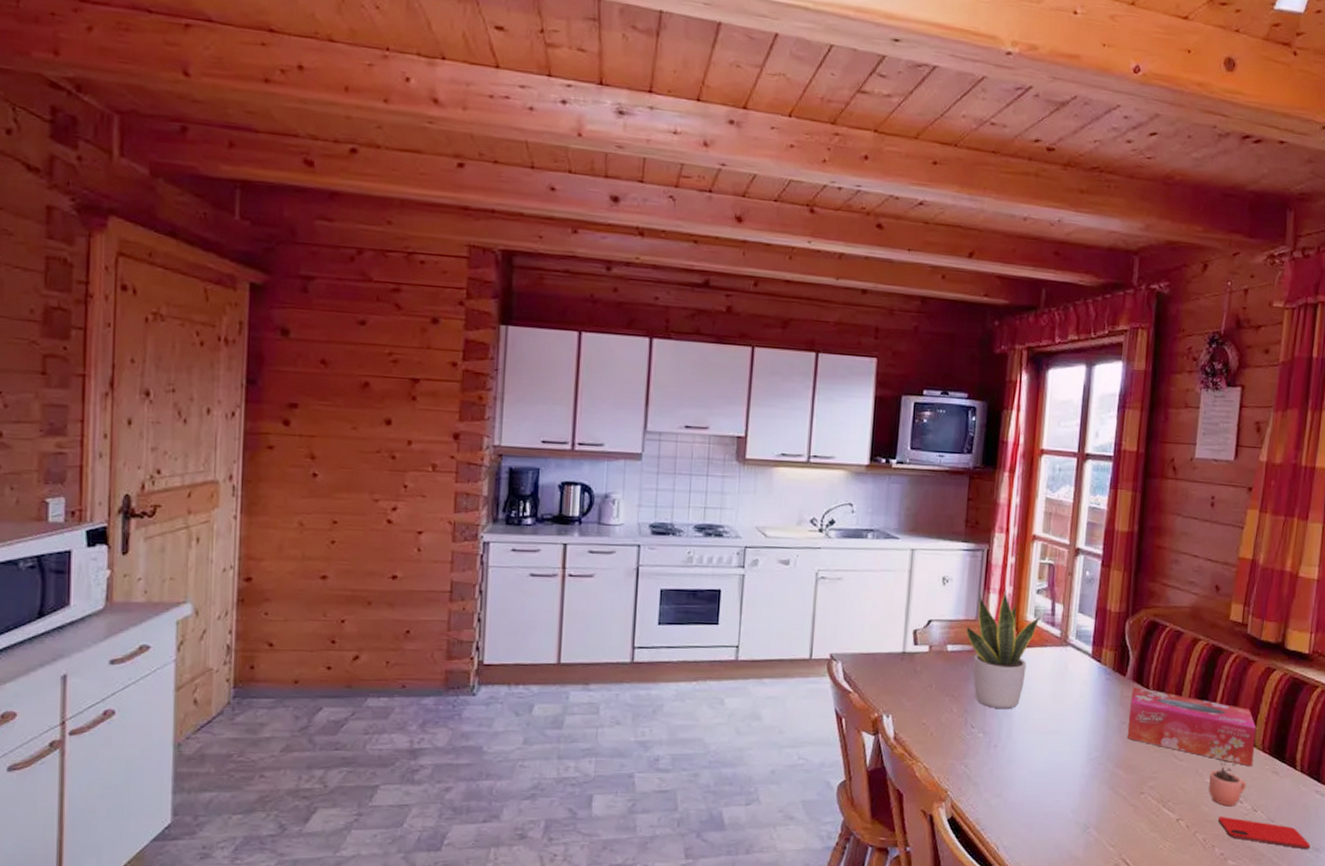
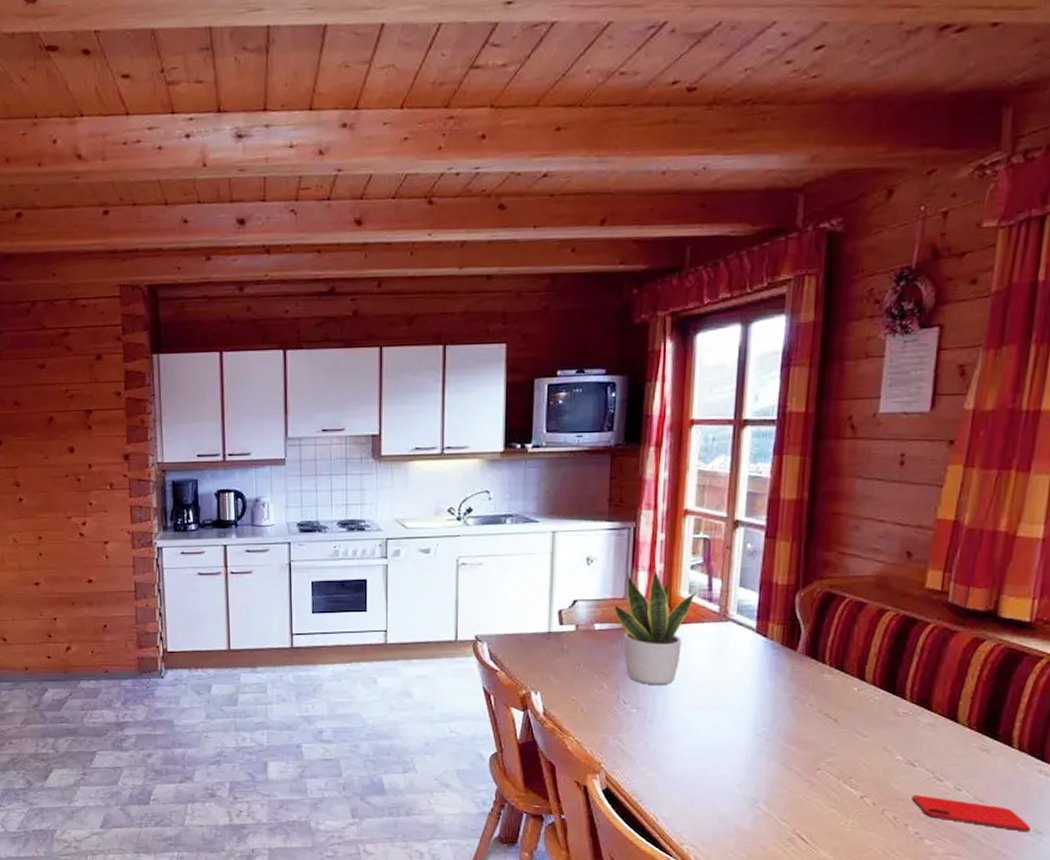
tissue box: present [1127,687,1257,767] -> none [799,662,961,744]
cocoa: present [1208,755,1247,807] -> none [899,731,948,785]

